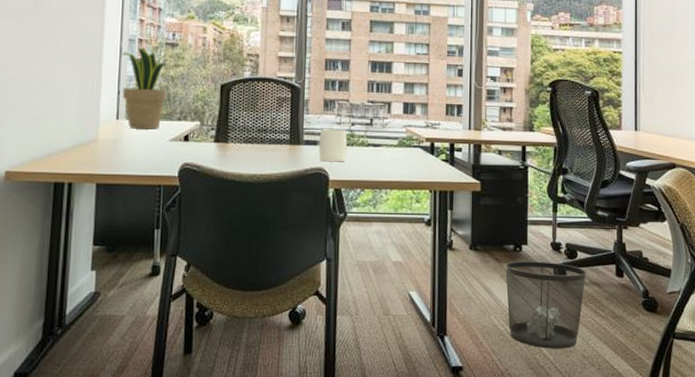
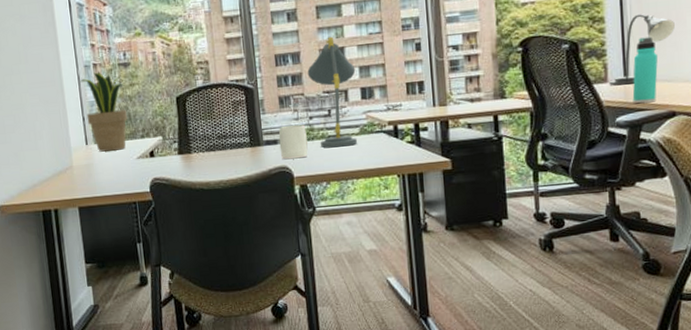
desk lamp: none [355,50,401,156] -> present [307,36,358,148]
waste bin: present [505,261,586,349] -> none [486,234,576,322]
desk lamp: none [623,74,678,134] -> present [609,14,675,86]
thermos bottle: none [641,95,663,153] -> present [632,36,658,104]

